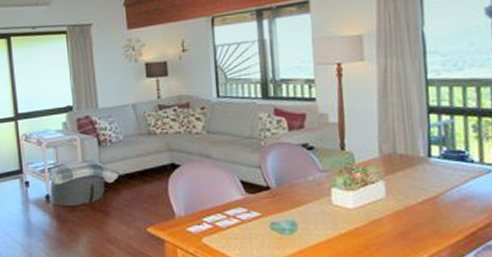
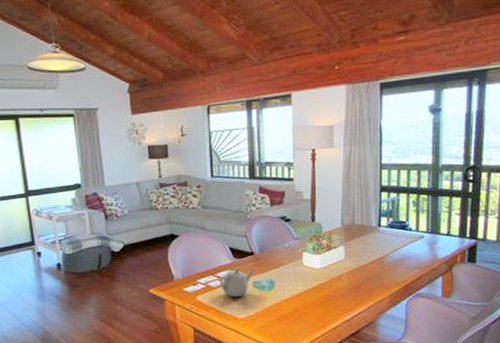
teapot: none [228,204,271,242] -> present [219,267,254,298]

